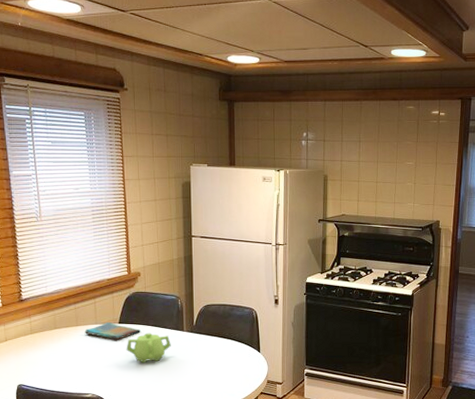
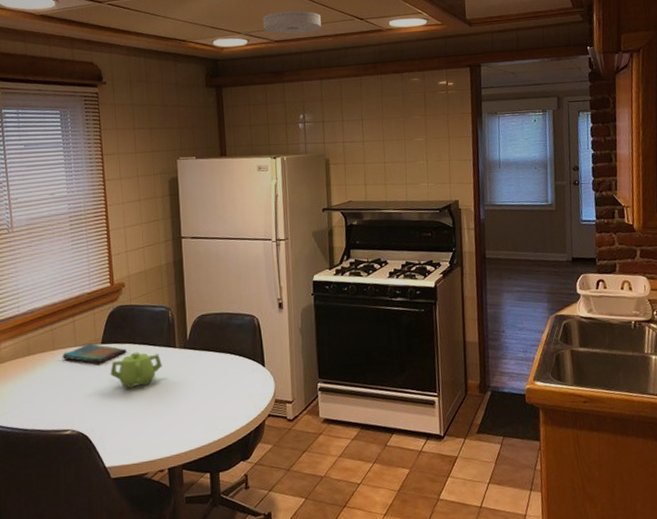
smoke detector: none [274,33,329,55] -> present [262,10,322,34]

